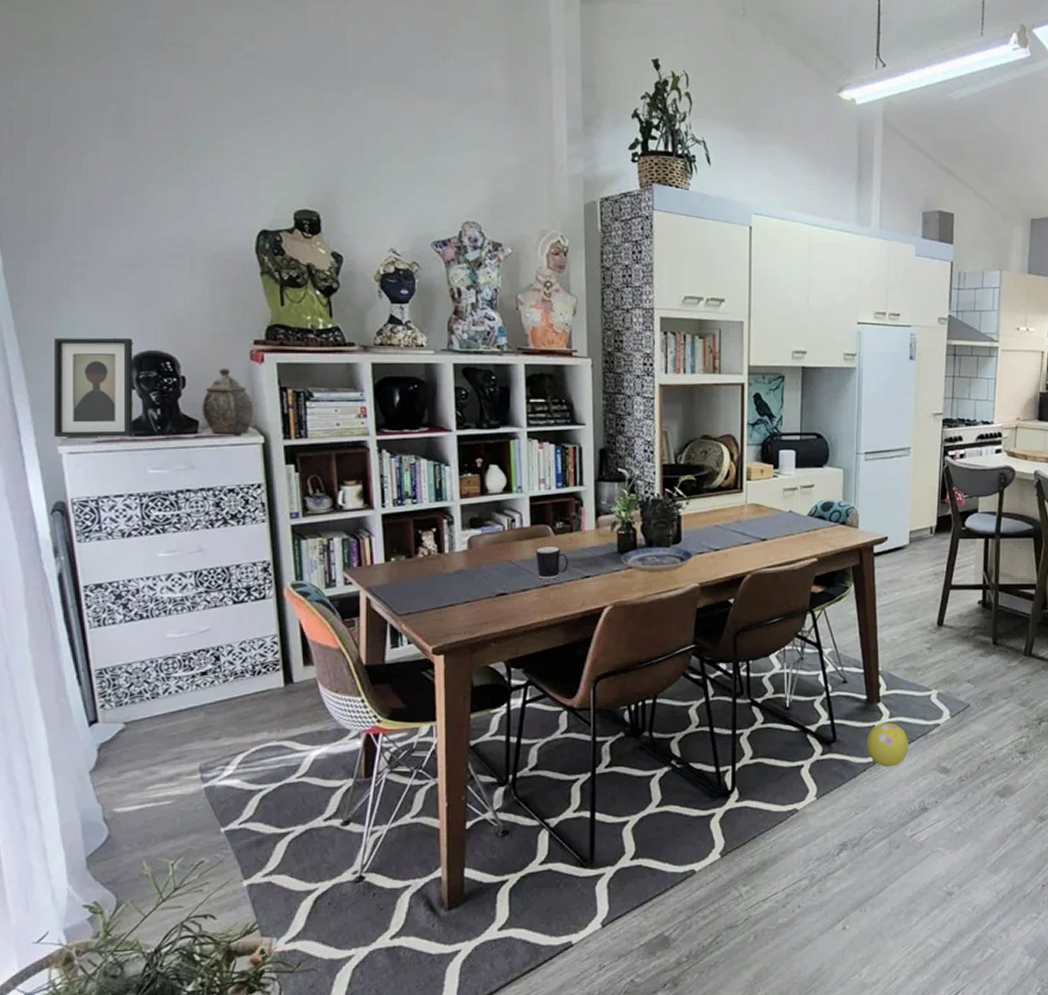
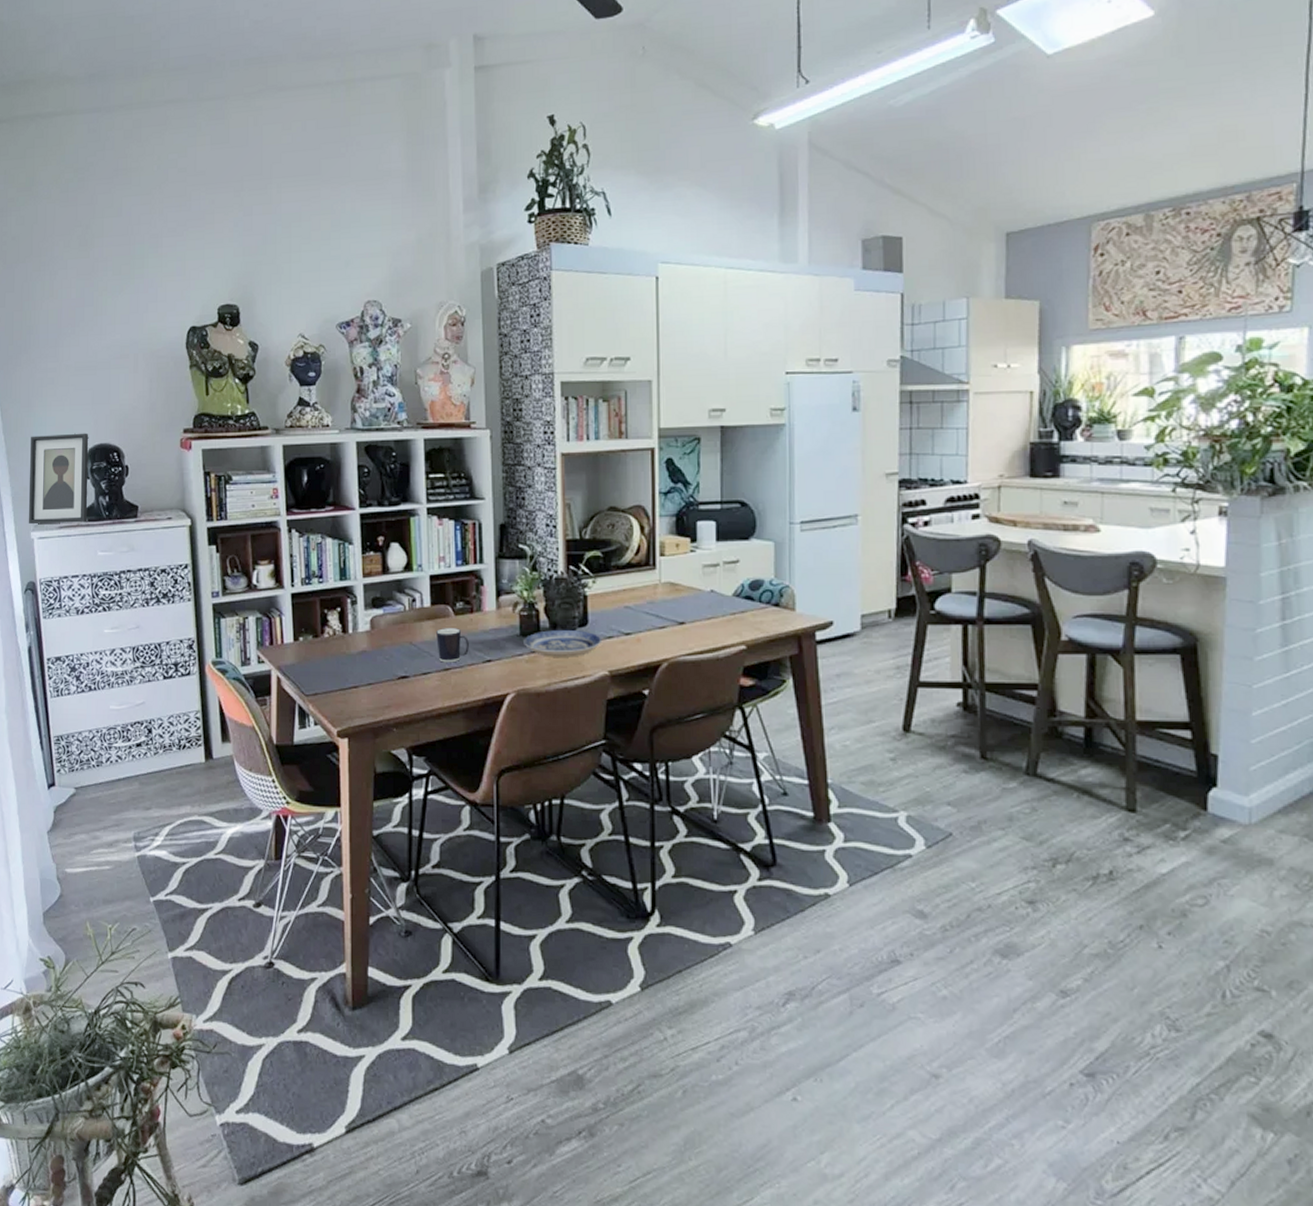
decorative jar: present [202,368,255,435] -> none [141,456,183,519]
toy ball: present [867,722,909,767] -> none [815,847,872,904]

